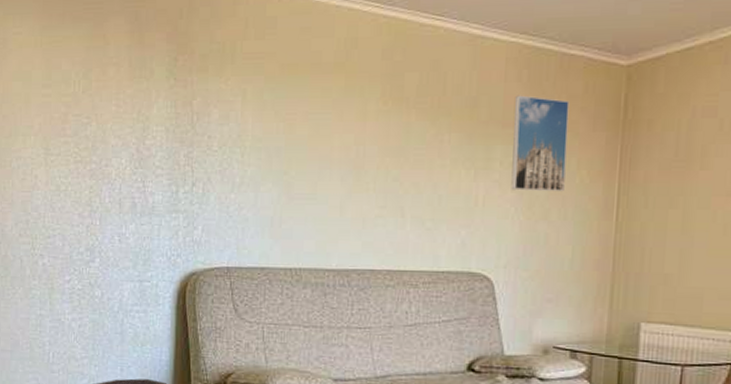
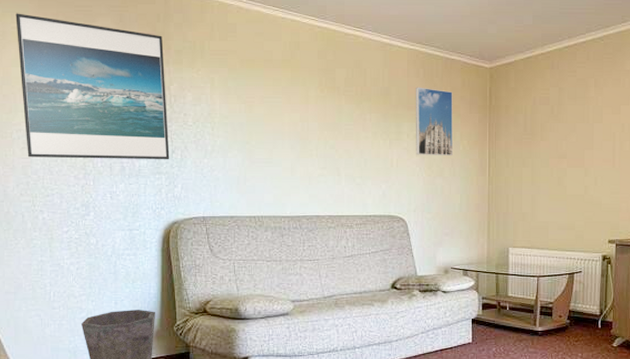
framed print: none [18,15,190,195] -> present [15,13,170,160]

